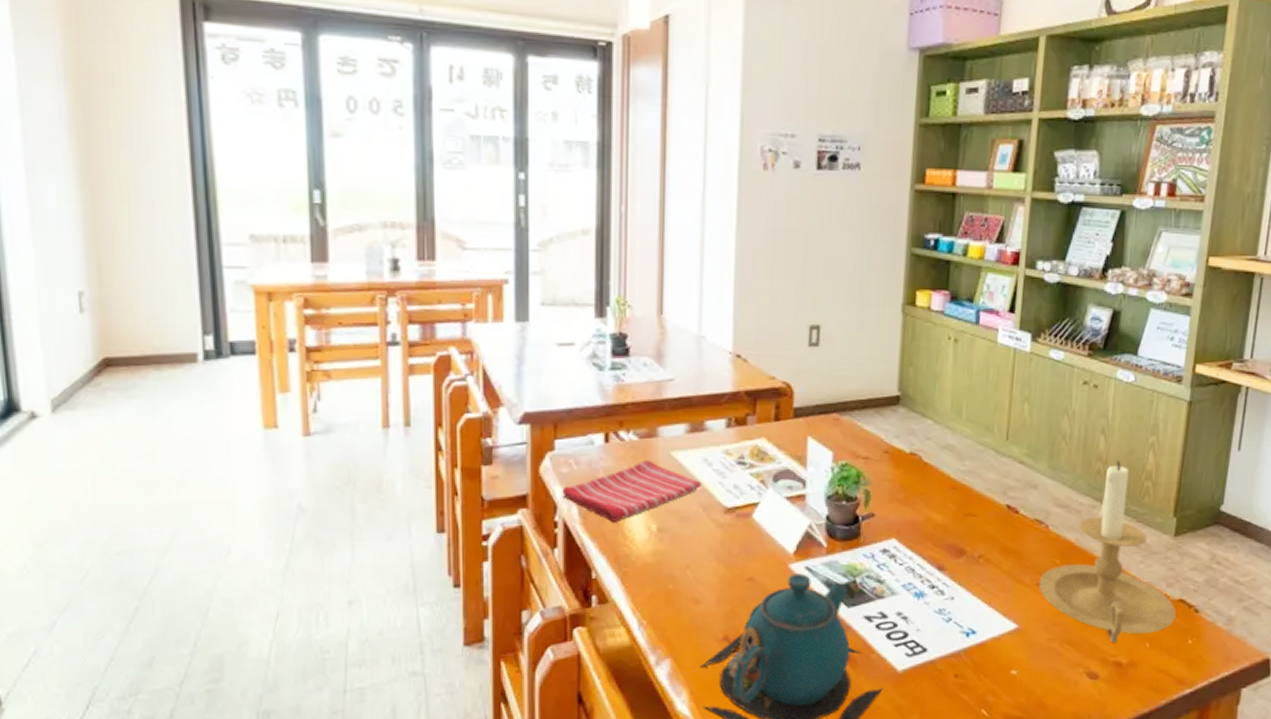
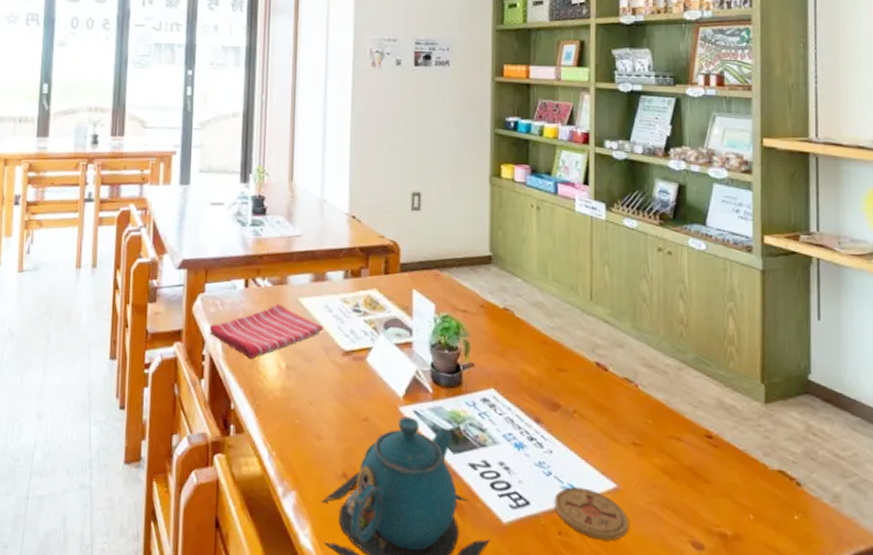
coaster: none [952,631,1027,678] -> present [554,487,629,540]
candle holder: present [1038,460,1176,643] -> none [633,324,777,512]

